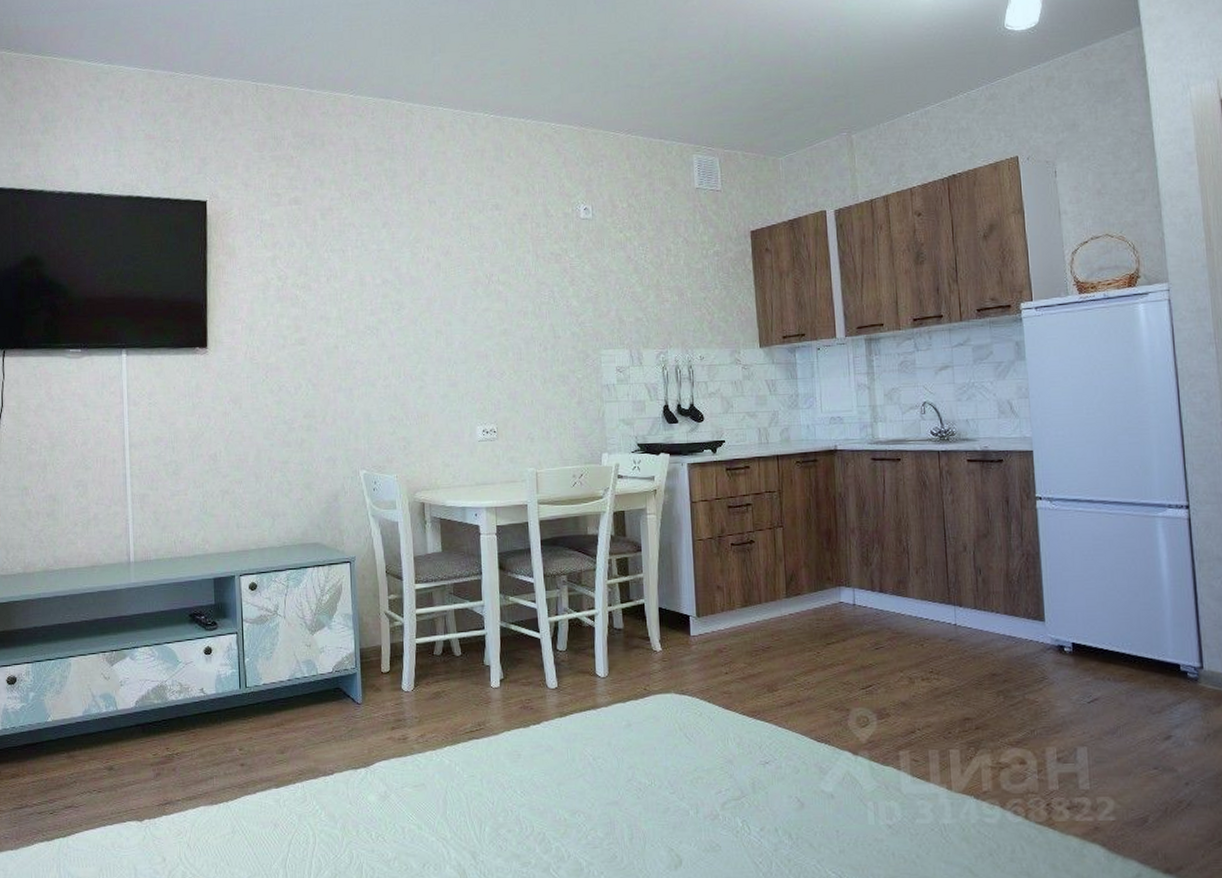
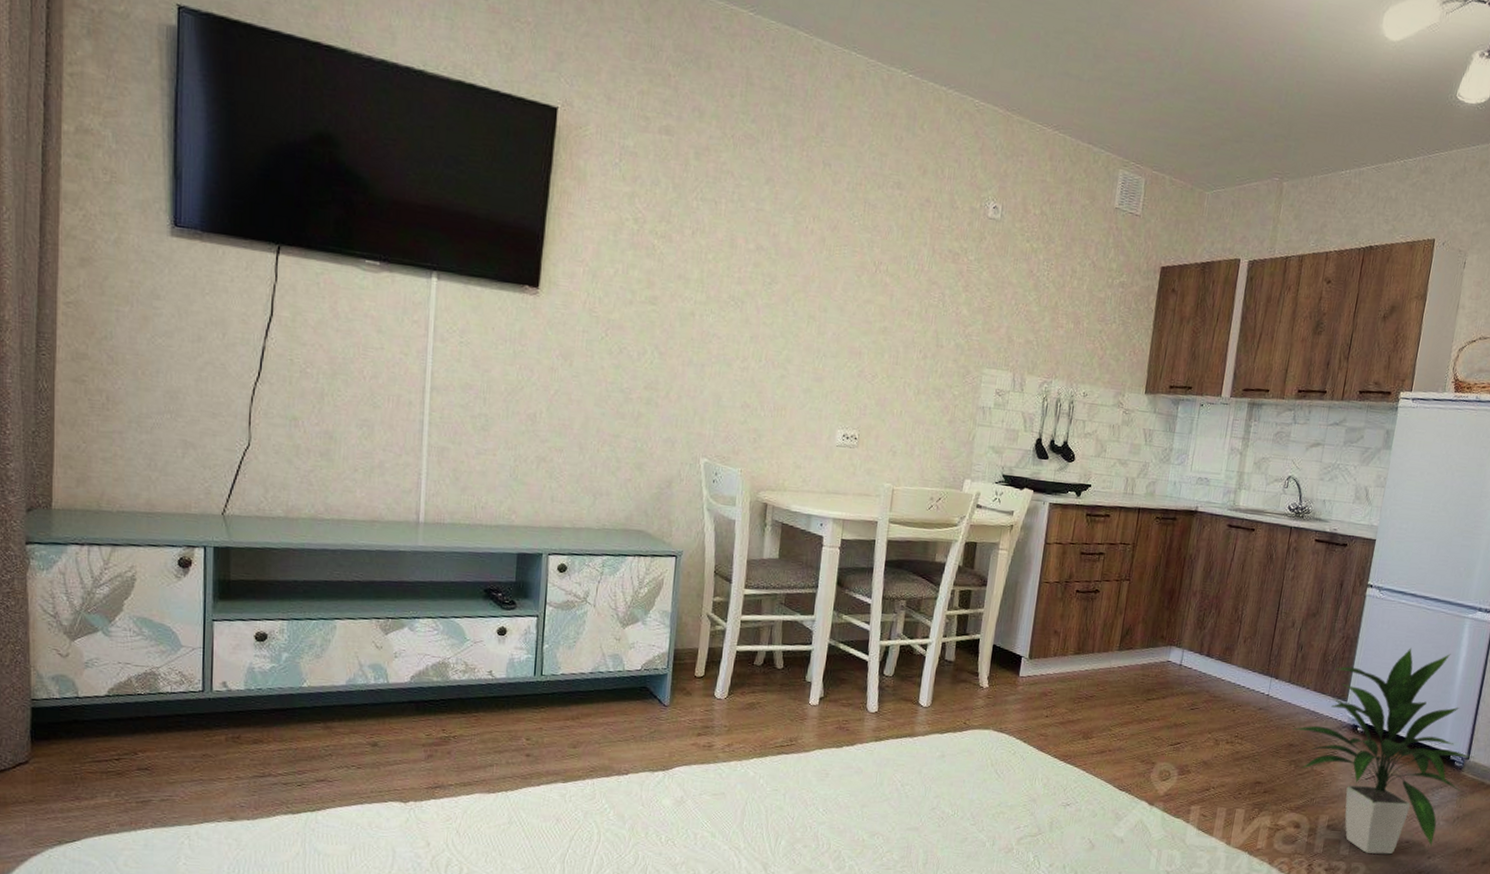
indoor plant: none [991,556,1209,785] -> present [1293,648,1474,855]

